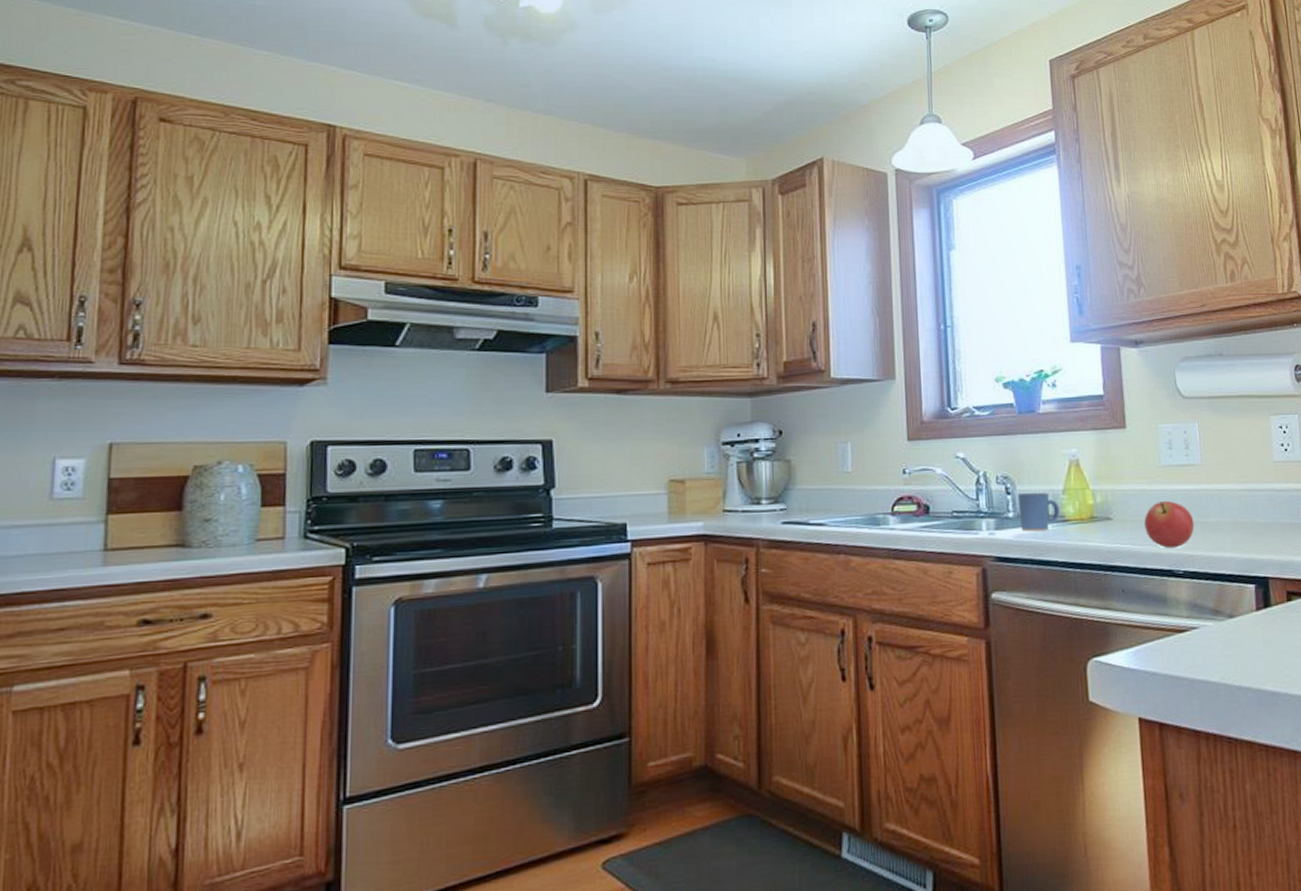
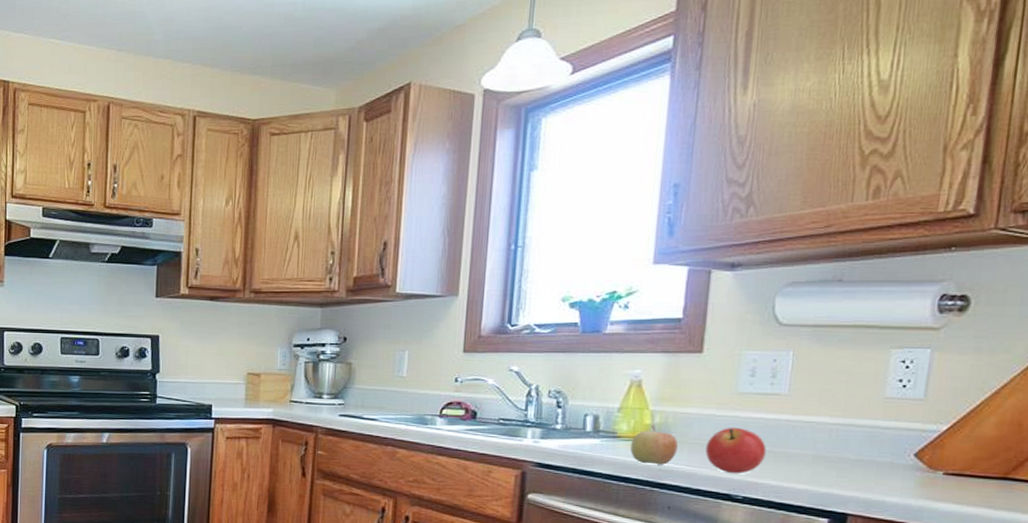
mug: present [1017,493,1060,532] -> none [567,408,612,445]
fruit: none [1079,505,1122,547] -> present [630,425,679,465]

